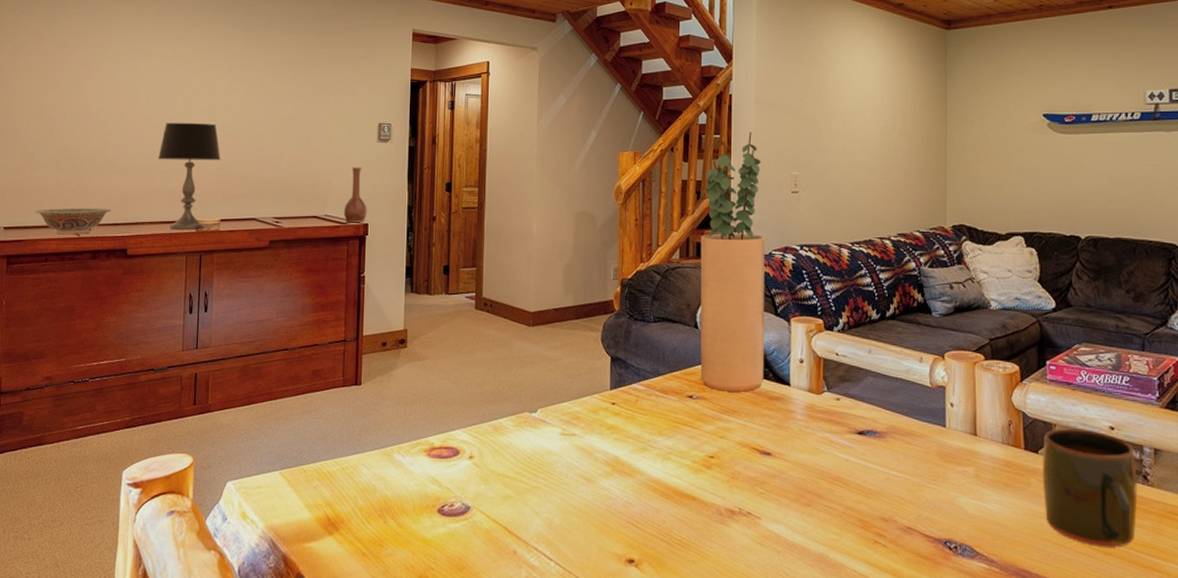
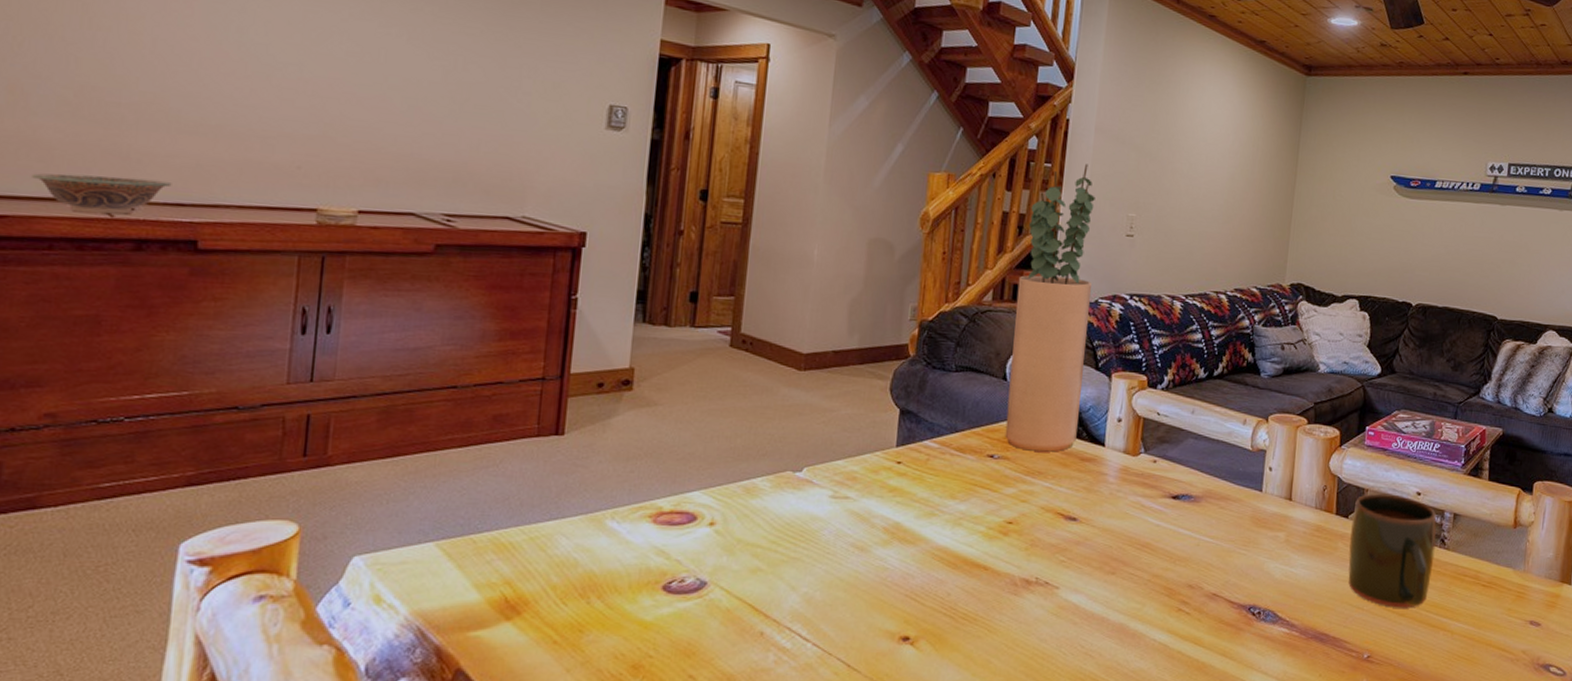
table lamp: present [158,122,221,231] -> none [256,69,363,223]
vase: present [343,167,367,223] -> none [550,157,586,231]

